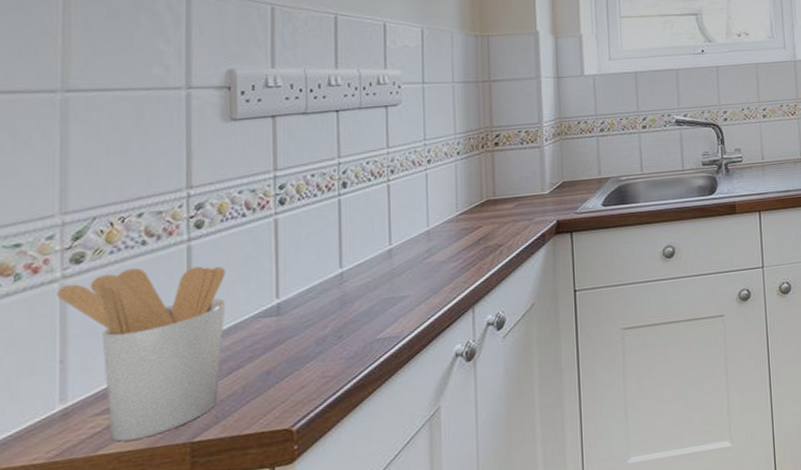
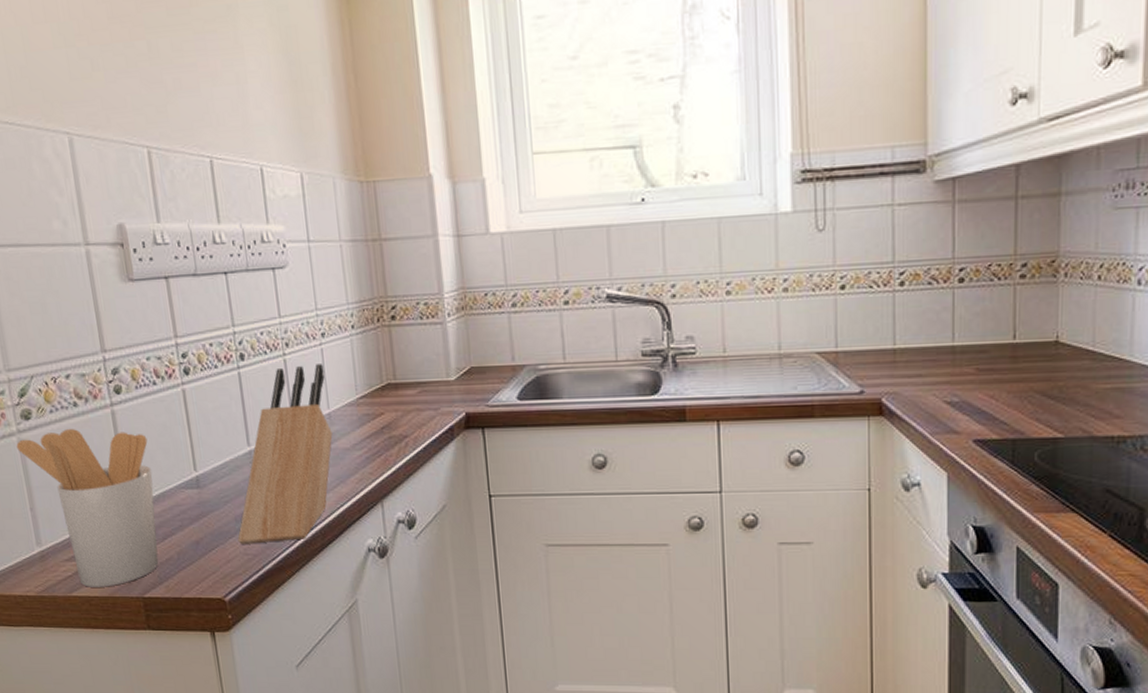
knife block: none [316,187,430,368] -> present [237,364,333,544]

